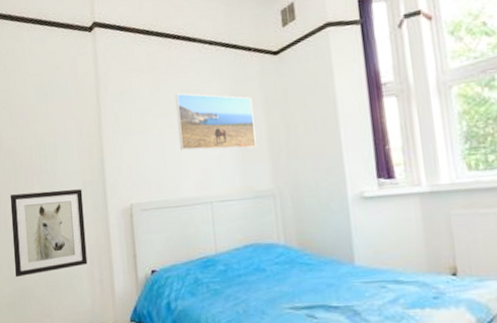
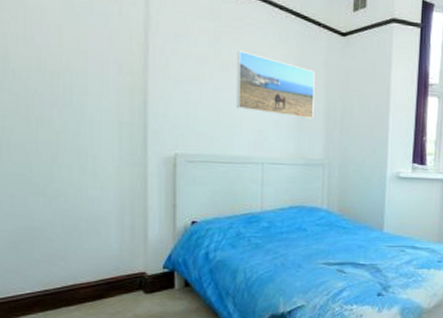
wall art: present [10,189,88,278] -> none [17,123,117,216]

